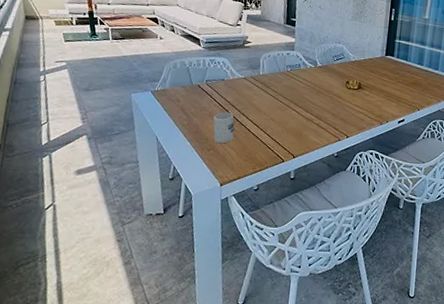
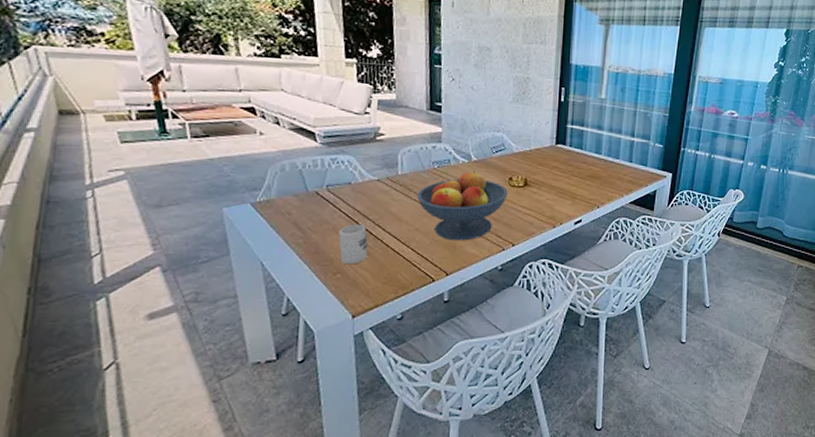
fruit bowl: none [273,74,345,131] -> present [417,170,508,241]

